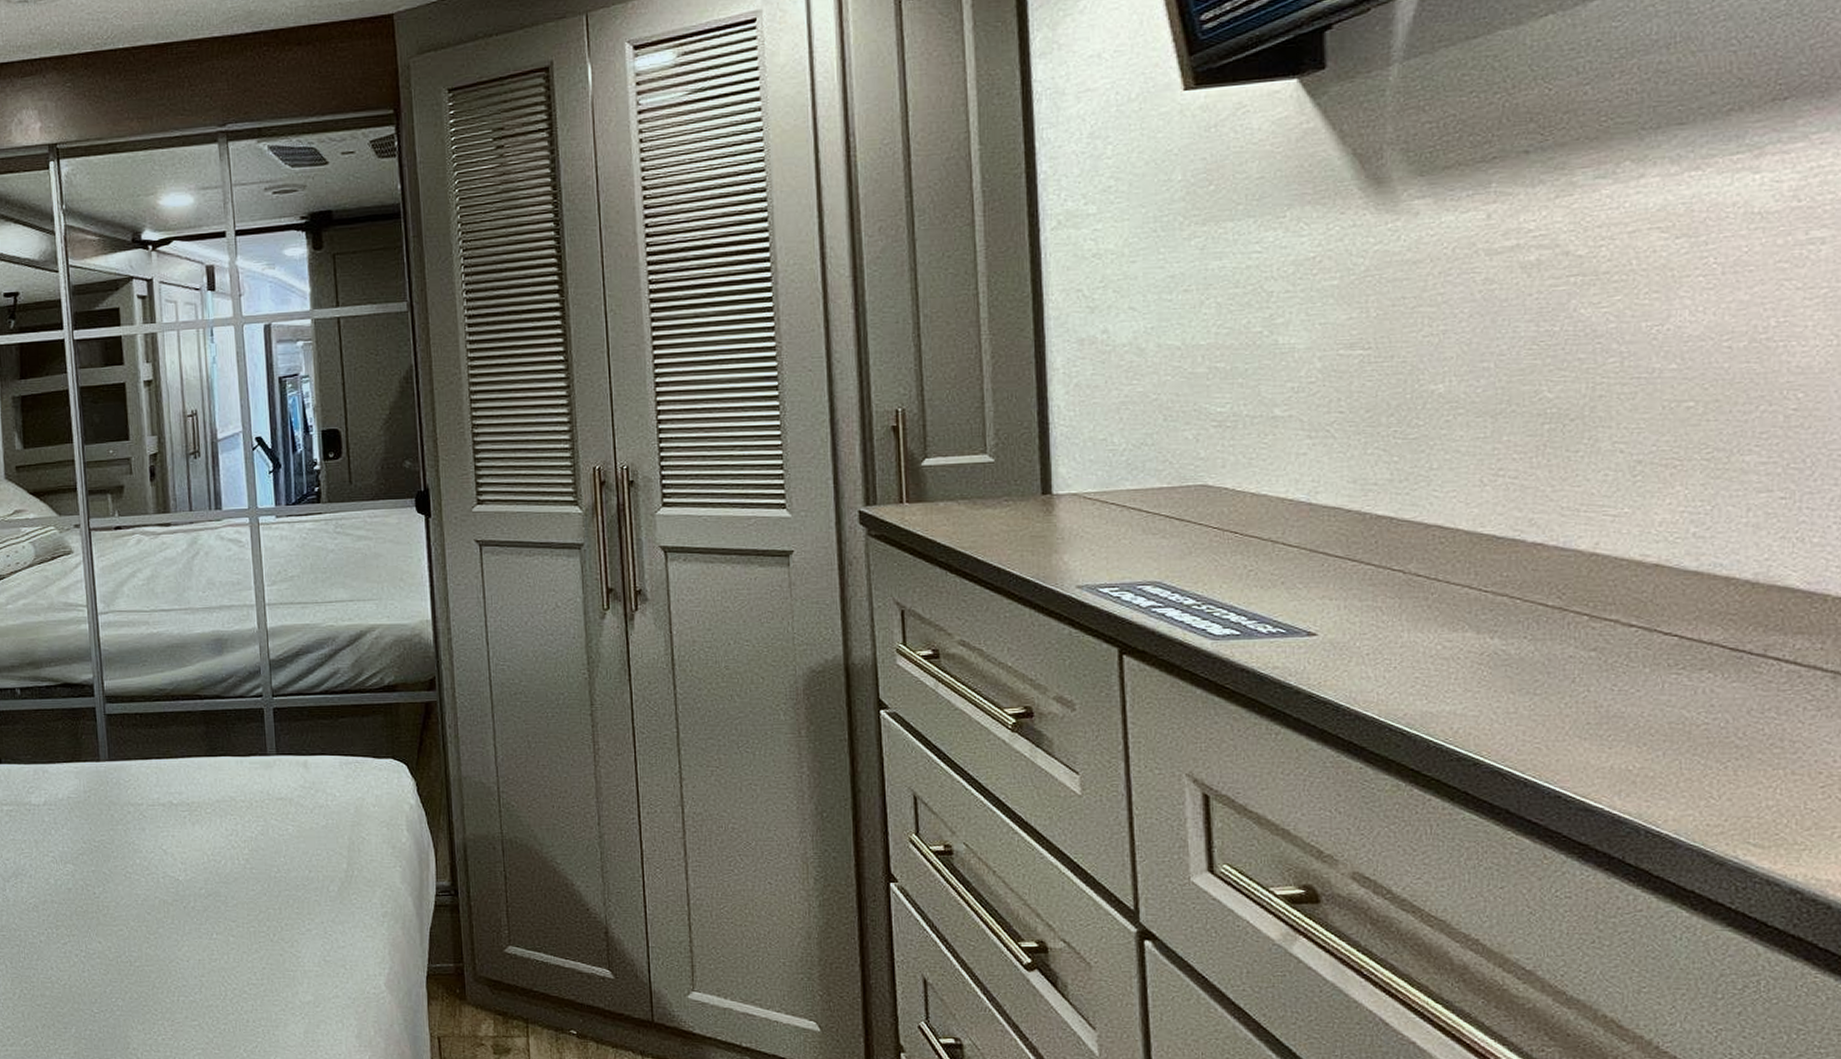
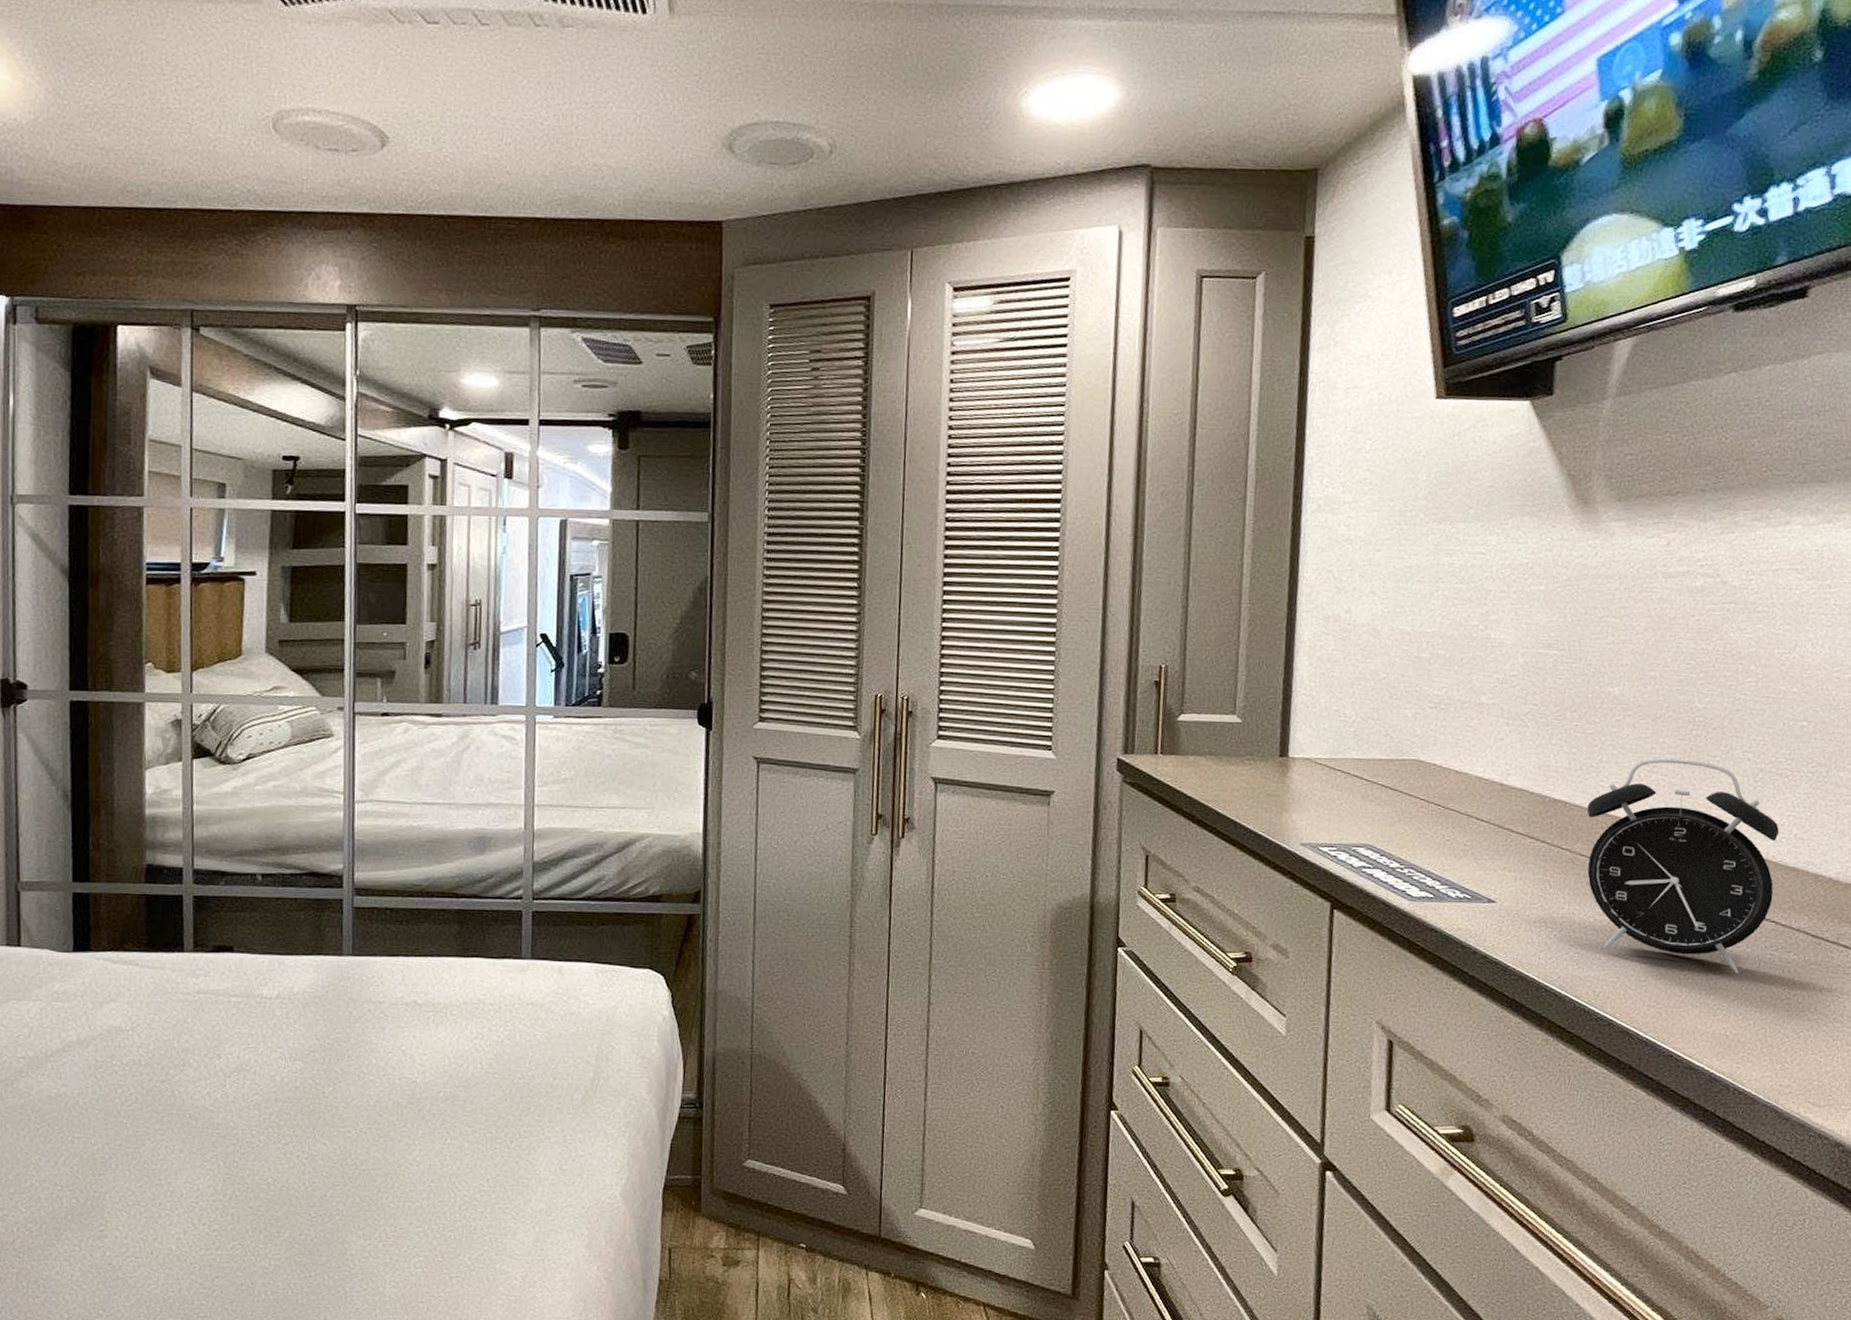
alarm clock: none [1419,458,1672,699] -> present [1587,758,1780,974]

